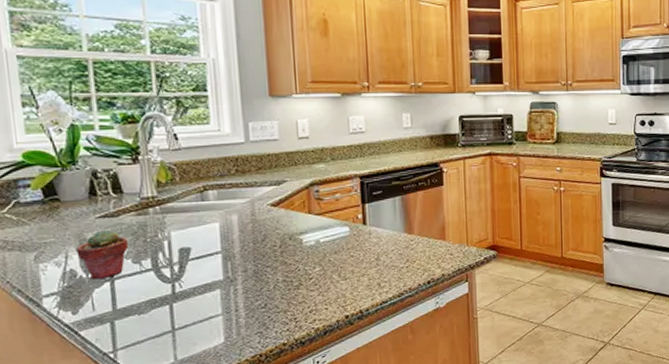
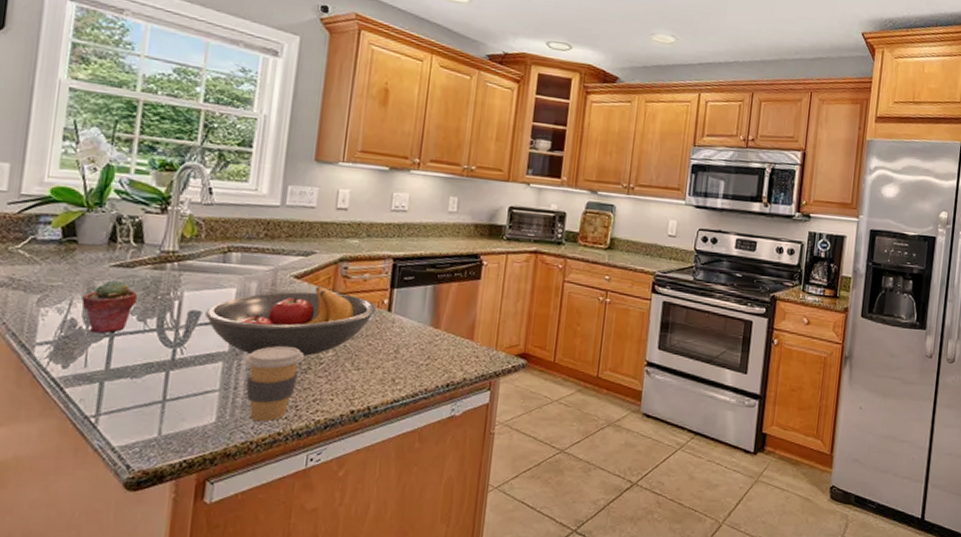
fruit bowl: none [195,210,352,279] -> present [205,285,376,356]
coffee cup: none [240,268,294,337] -> present [245,346,304,422]

